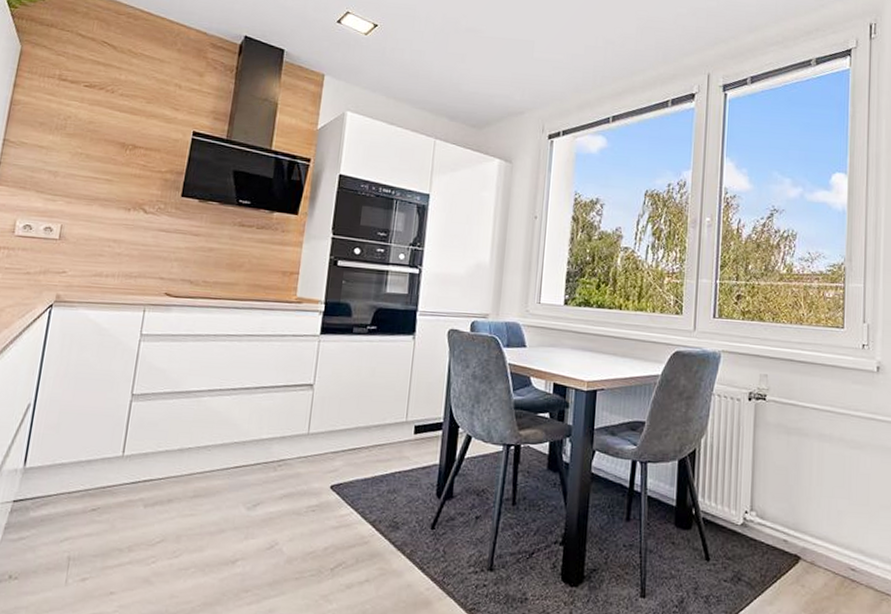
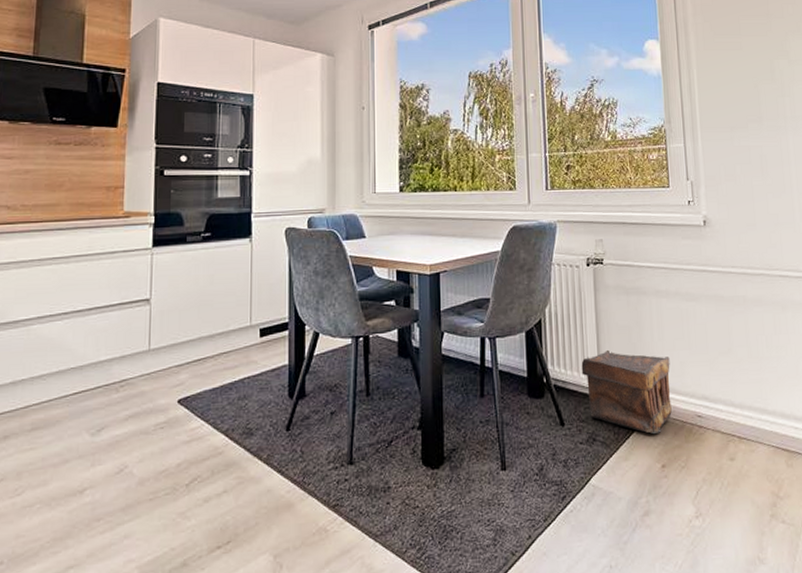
pouch: none [732,489,827,583] -> present [581,350,672,435]

